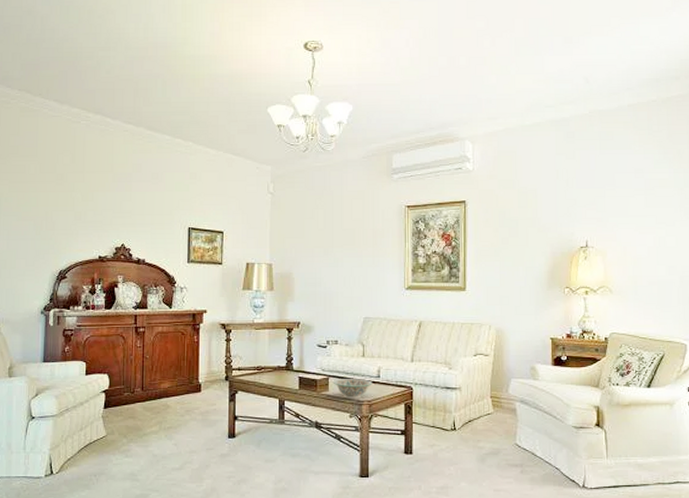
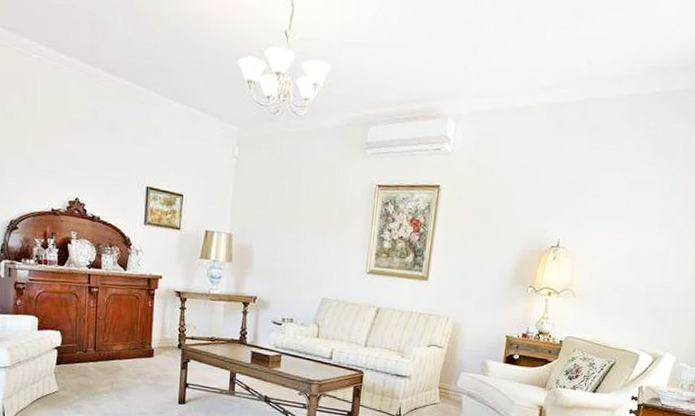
decorative bowl: present [334,378,373,399] -> none [286,357,325,378]

